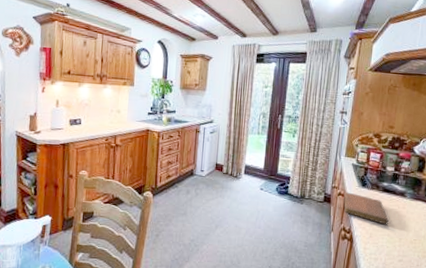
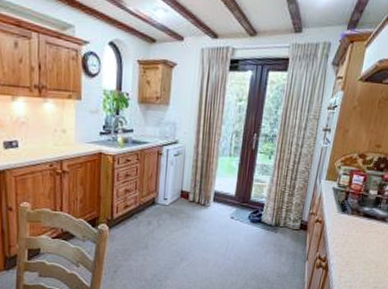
notebook: present [344,192,389,225] -> none [321,218,367,252]

